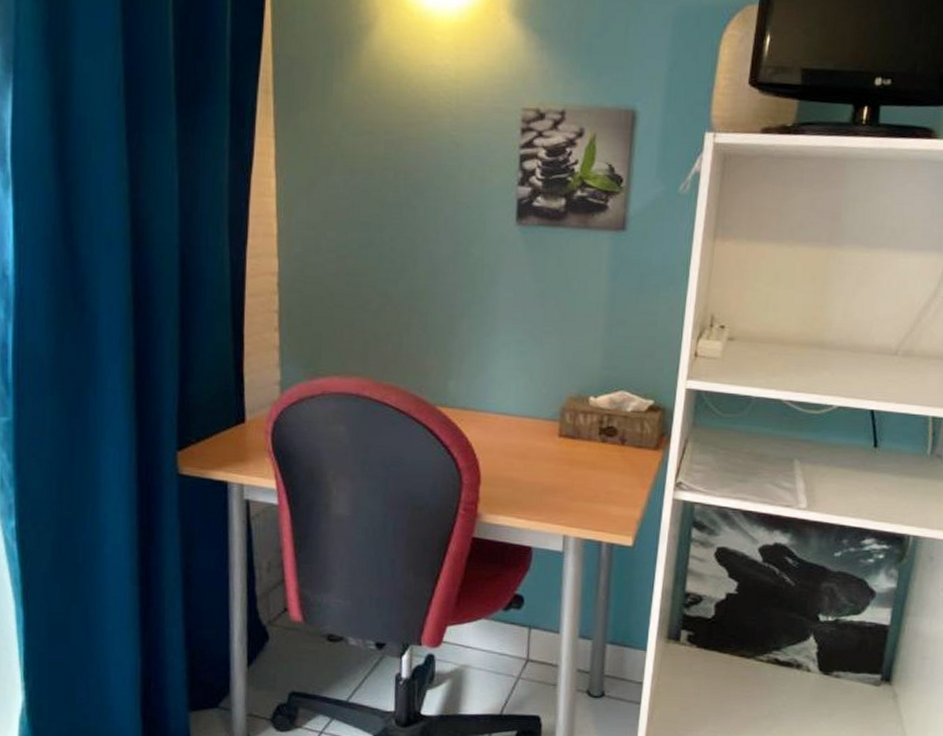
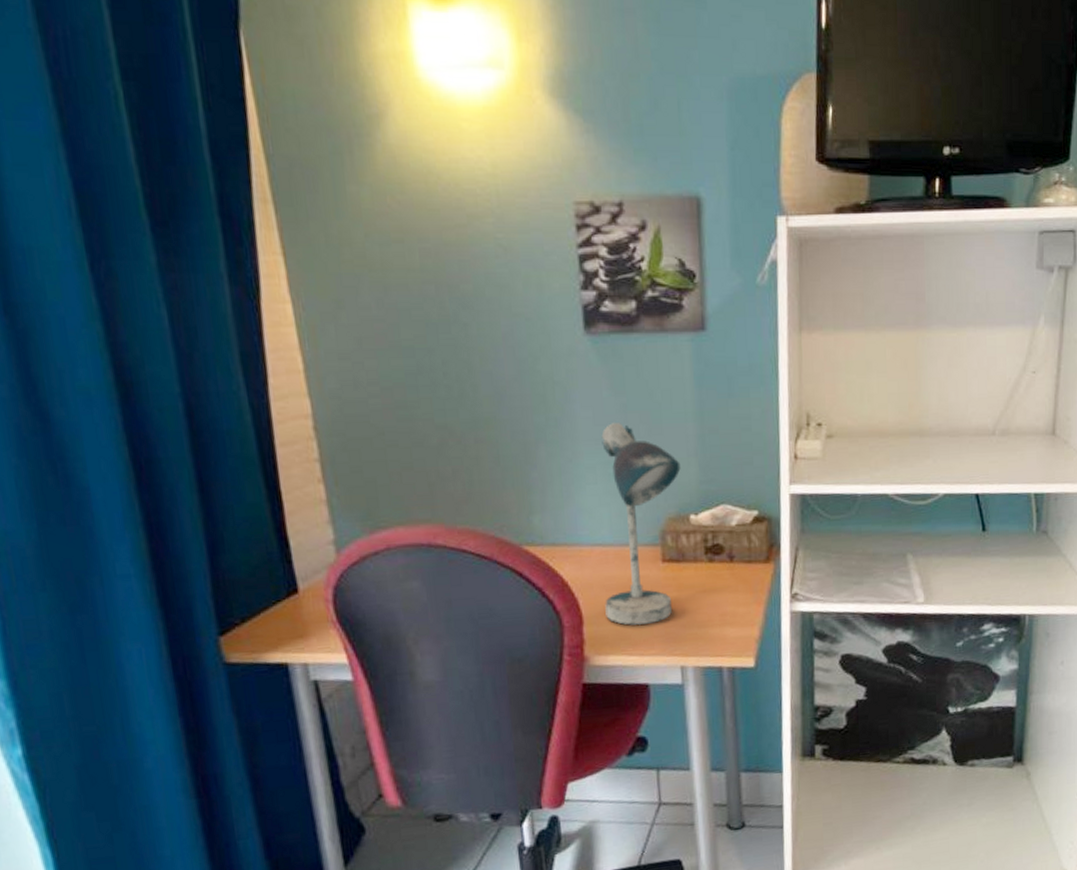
desk lamp: none [501,306,587,492] -> present [601,423,681,626]

